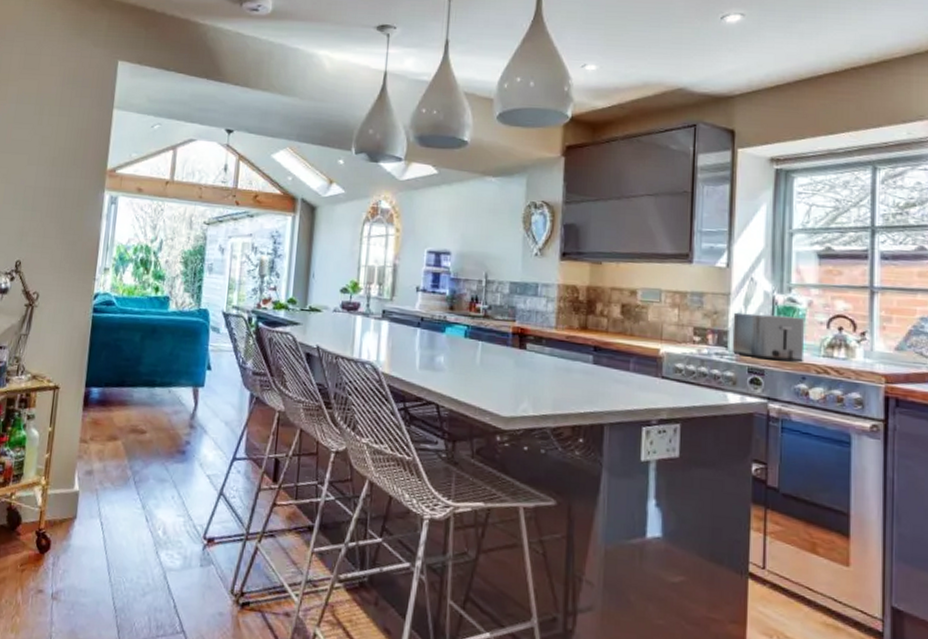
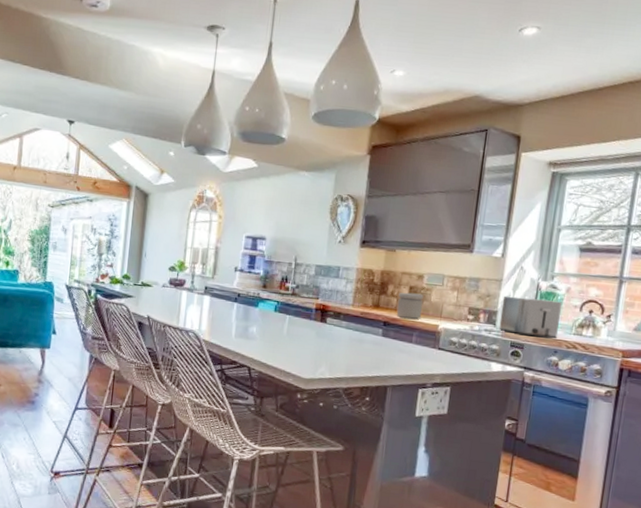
jar: none [608,311,639,343] -> present [396,292,423,320]

